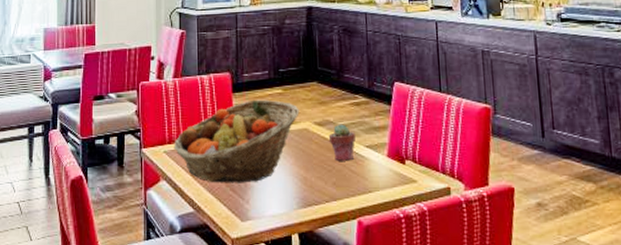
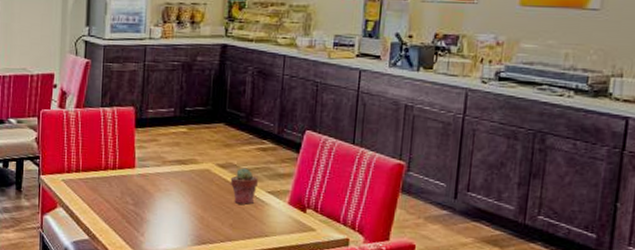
fruit basket: present [174,99,300,183] -> none [72,136,203,217]

